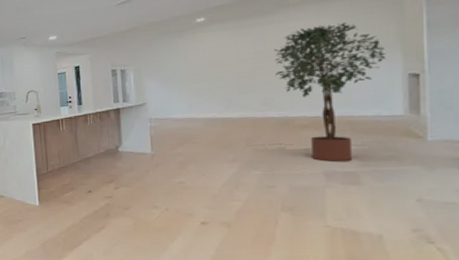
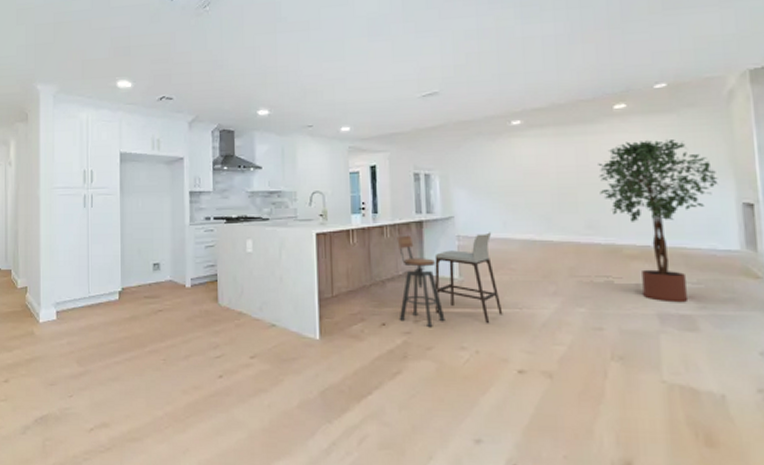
bar stool: none [98,120,140,193] -> present [397,235,445,328]
bar stool: none [130,114,189,188] -> present [434,232,503,324]

